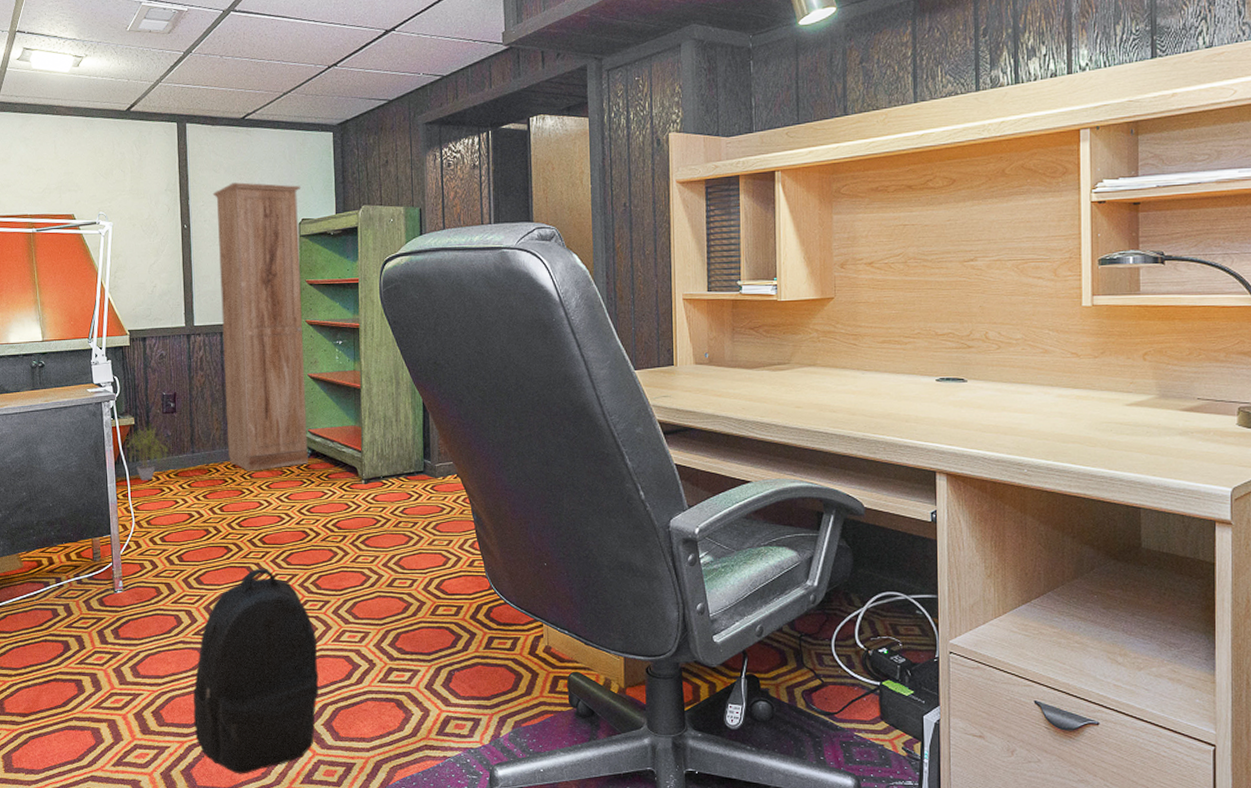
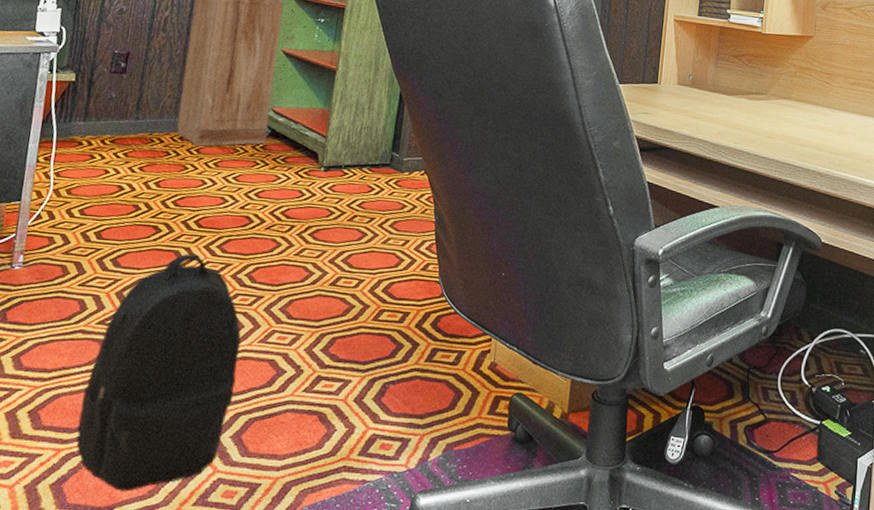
potted plant: present [125,423,172,480] -> none [58,82,113,145]

